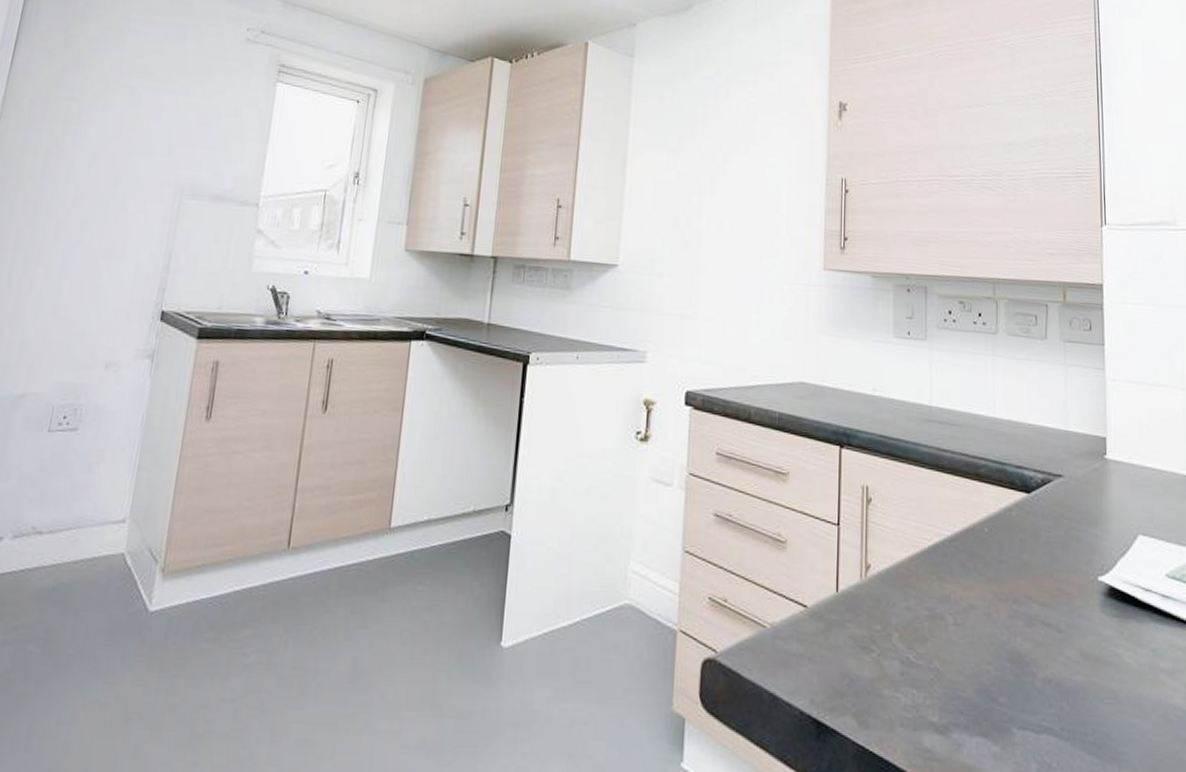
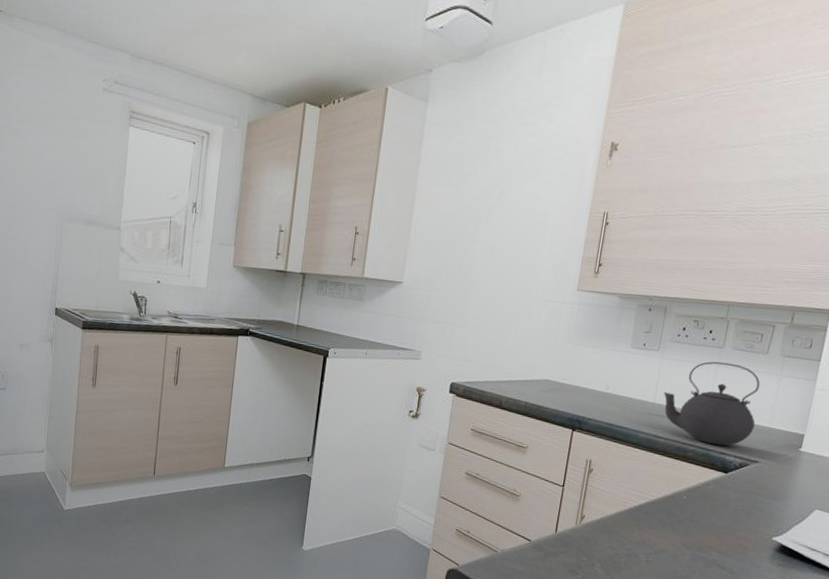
kettle: none [939,350,1049,458] -> present [663,361,761,447]

